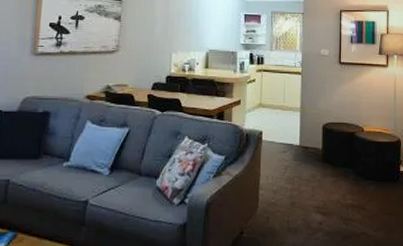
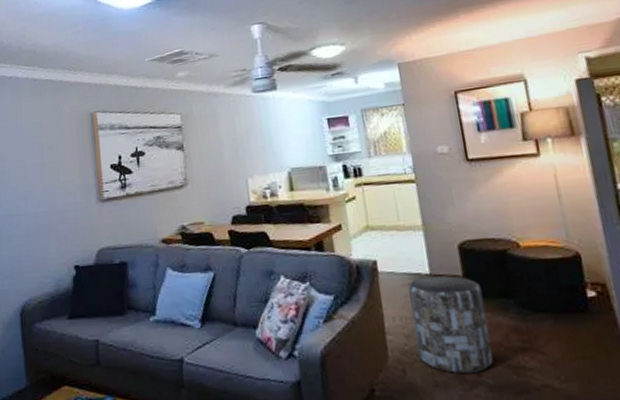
side table: none [280,148,333,222] -> present [408,275,493,373]

